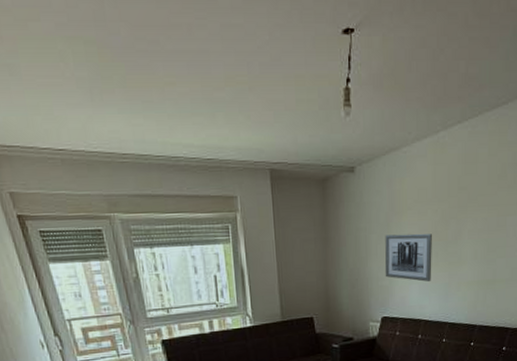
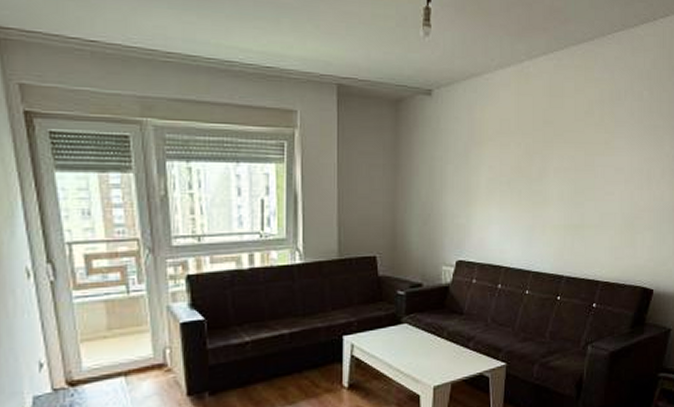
wall art: present [384,233,432,282] -> none [461,167,515,222]

